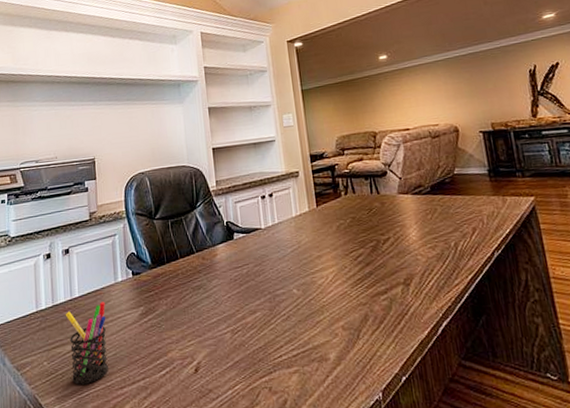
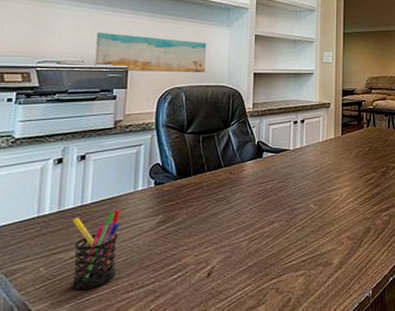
wall art: none [65,123,165,162] -> present [95,33,207,72]

